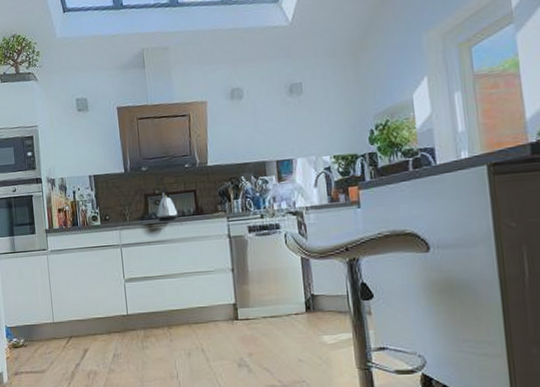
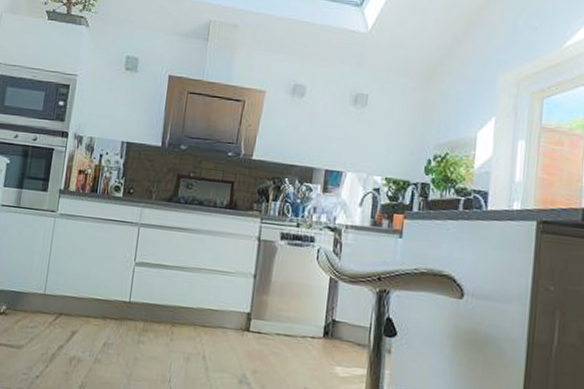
kettle: present [156,186,178,222] -> none [185,170,210,210]

